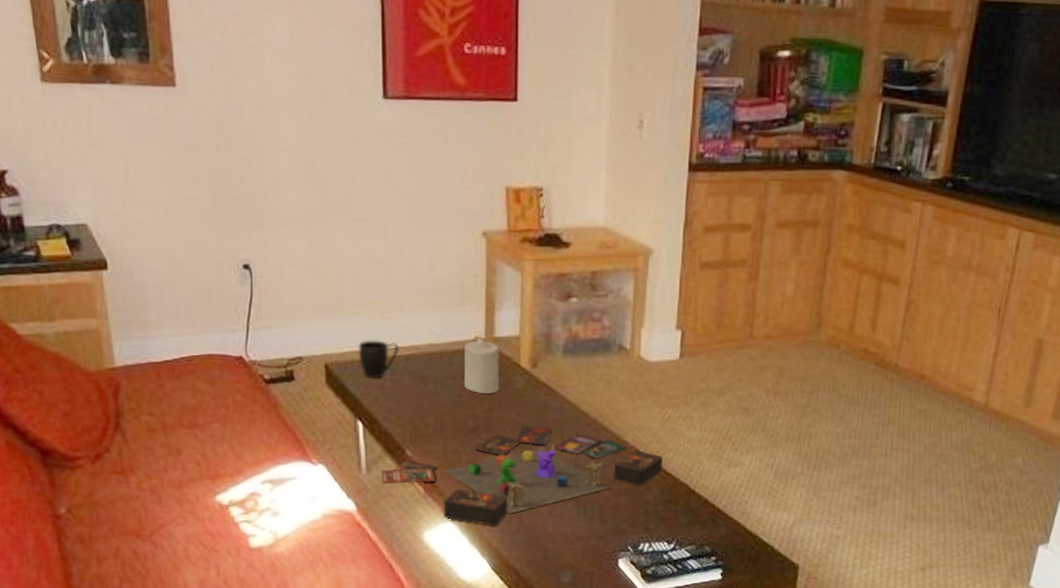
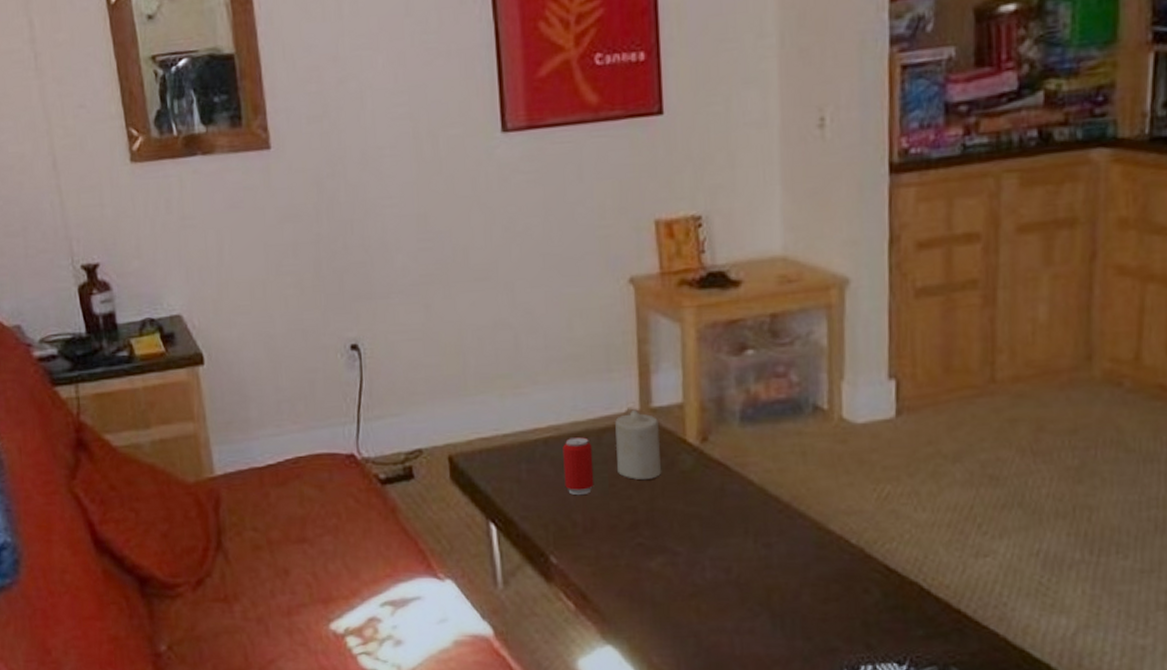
mug: present [358,340,400,379] -> none [486,422,537,470]
board game: present [381,426,663,525] -> none [521,517,883,648]
beverage can: none [421,356,445,403] -> present [563,437,594,496]

